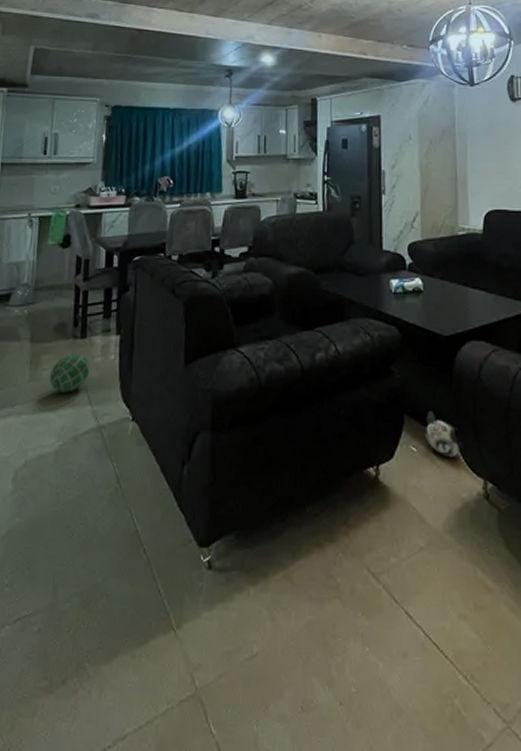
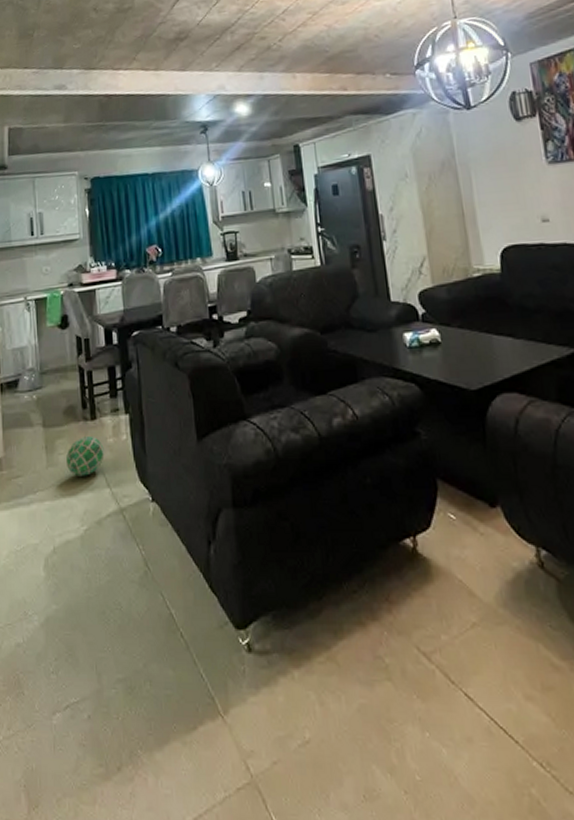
plush toy: present [426,411,461,458] -> none [461,474,505,524]

